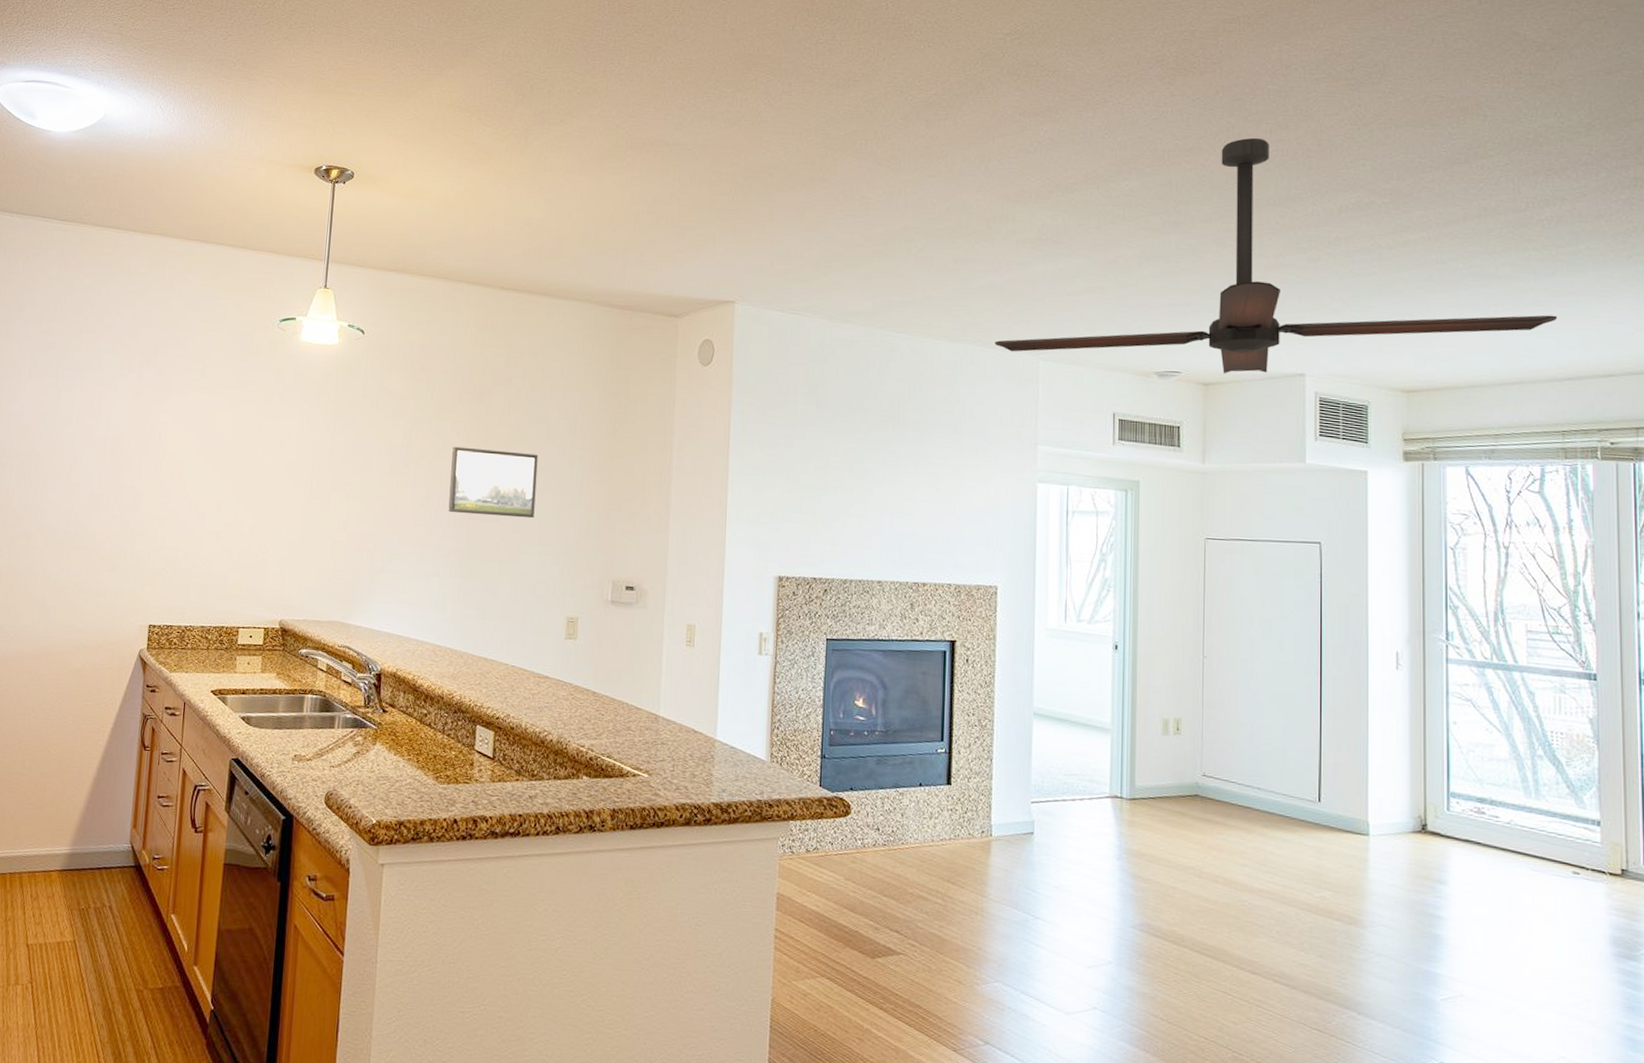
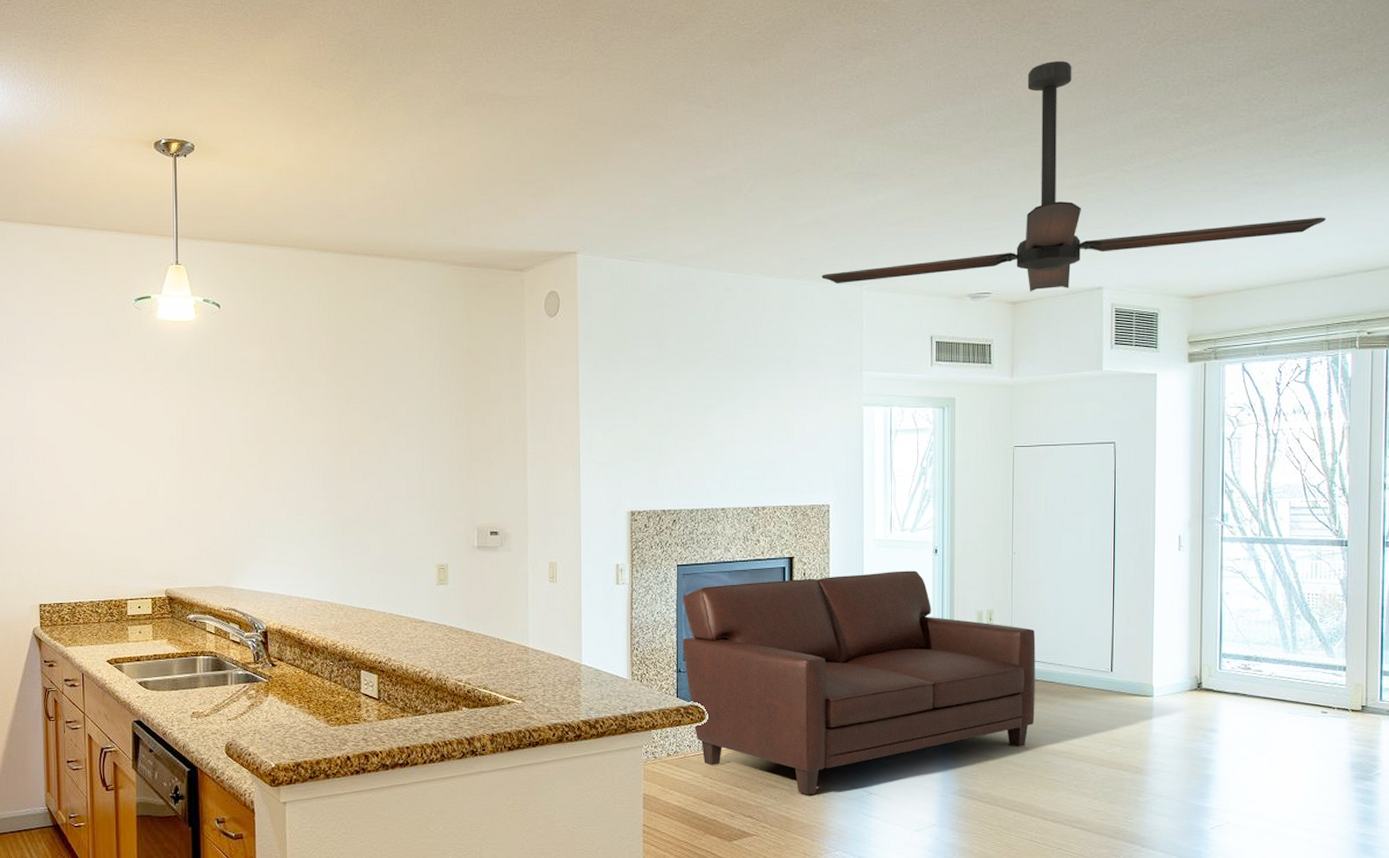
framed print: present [448,446,538,519] -> none [317,411,399,476]
sofa: none [829,664,1230,914] -> present [683,570,1036,795]

